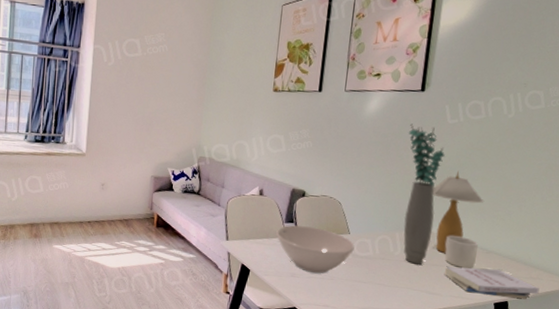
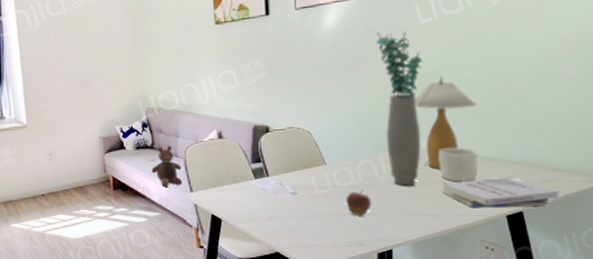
stuffed bear: none [194,194,222,233] -> present [151,145,183,188]
bowl: present [276,225,355,273] -> none [244,162,334,212]
fruit: none [361,261,384,284] -> present [345,190,372,215]

